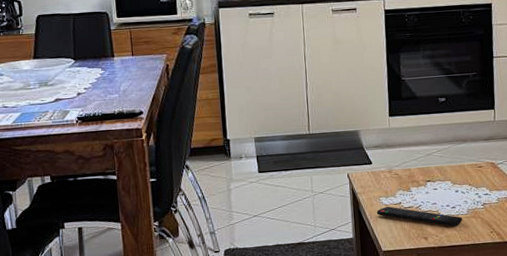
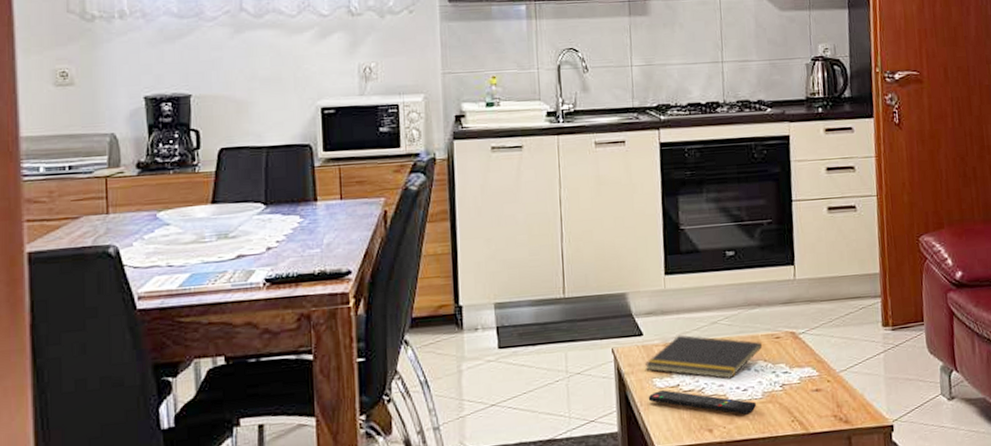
notepad: none [373,164,468,199] -> present [644,335,763,379]

